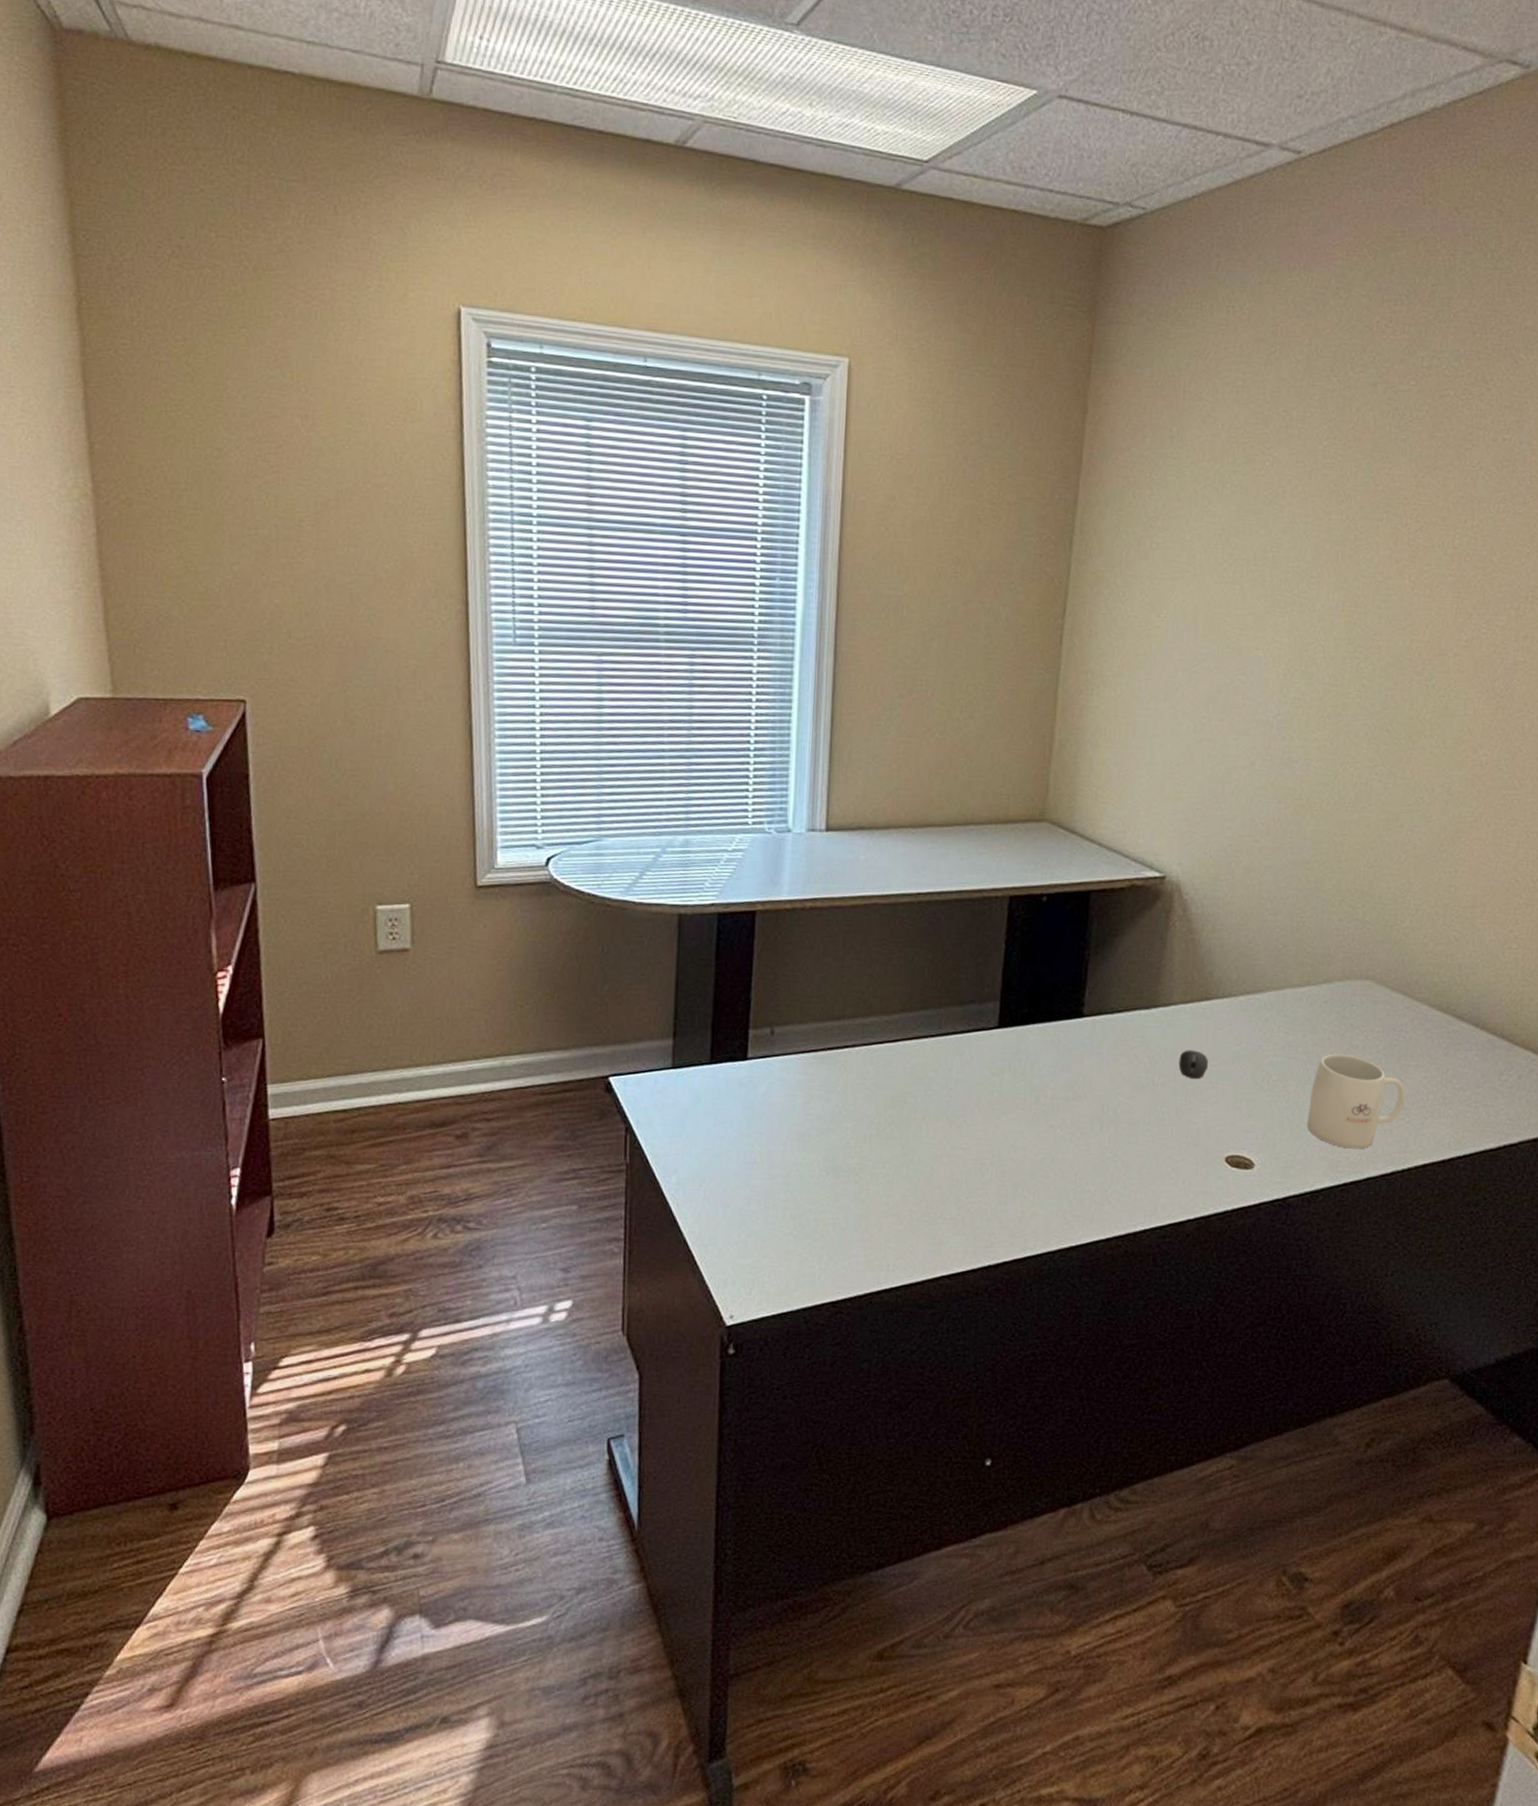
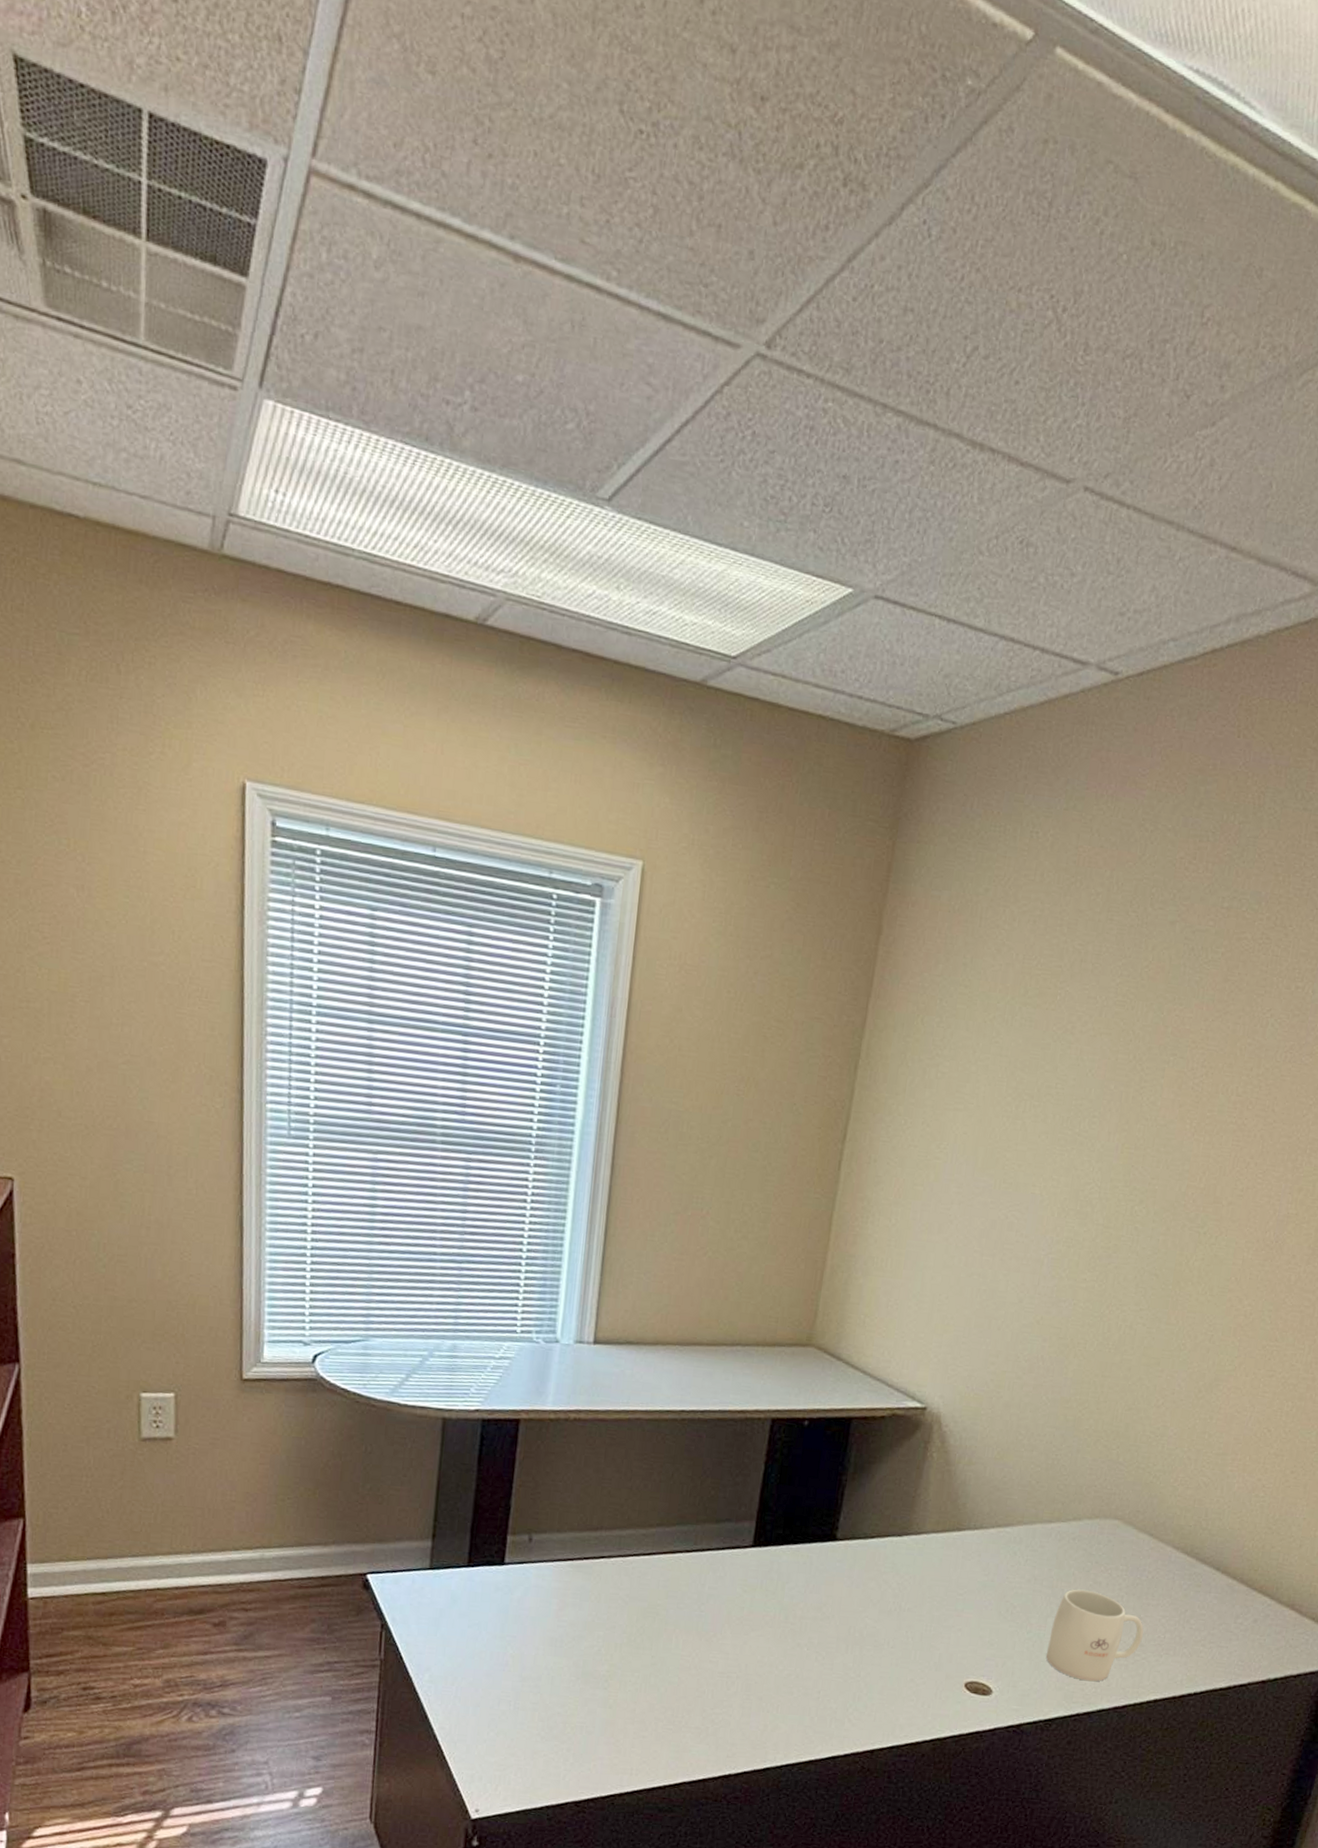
computer mouse: present [1178,1050,1208,1079] -> none [926,1578,955,1606]

